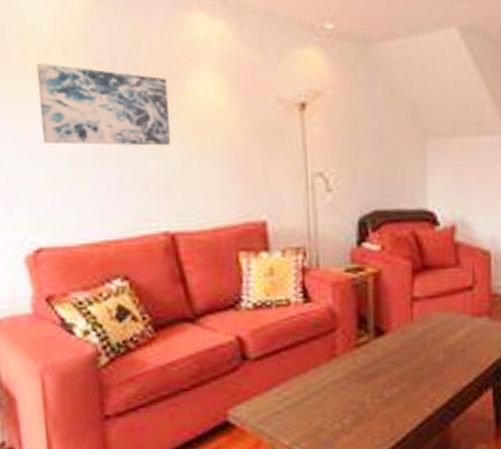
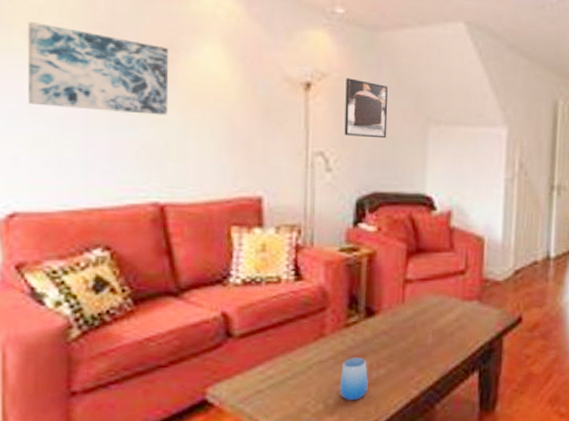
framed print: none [340,95,385,155] -> present [344,78,389,139]
cup: none [354,377,382,421] -> present [340,357,368,401]

